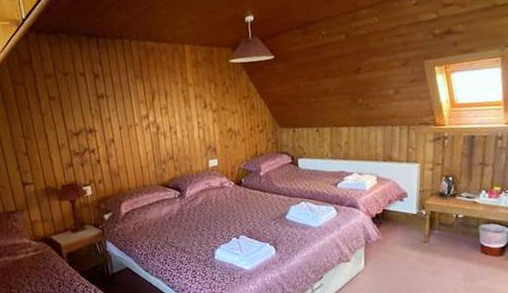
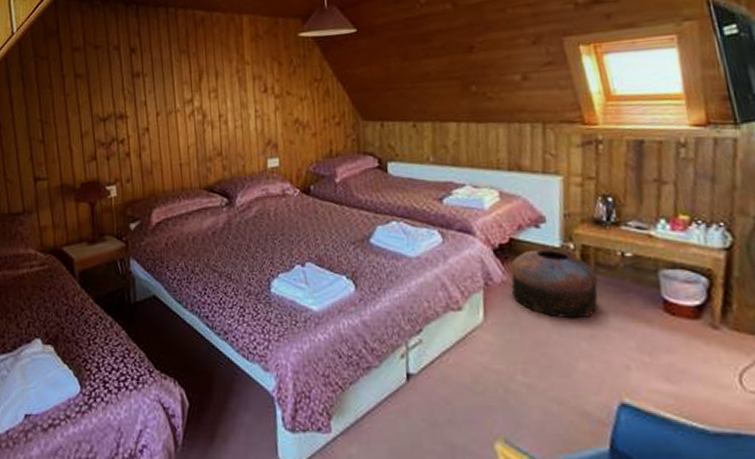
pouf: none [383,215,440,262] -> present [511,249,598,319]

